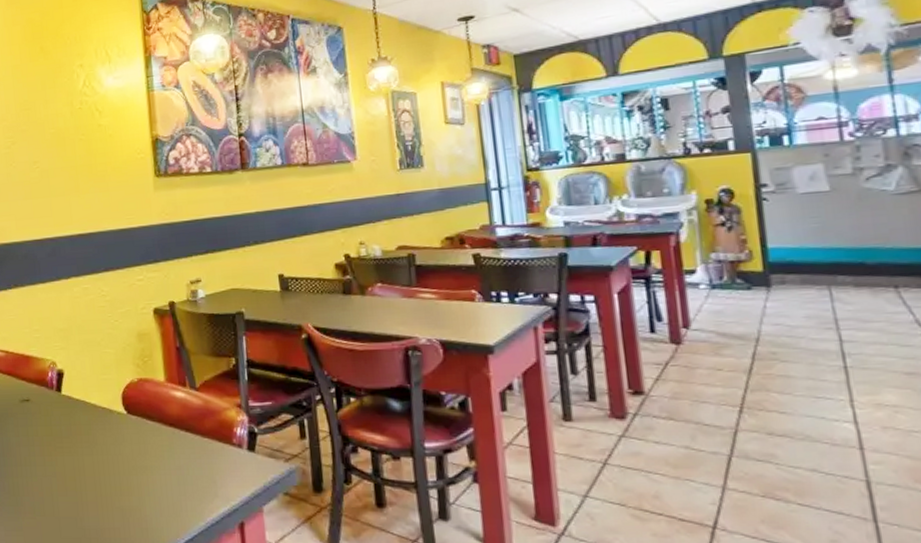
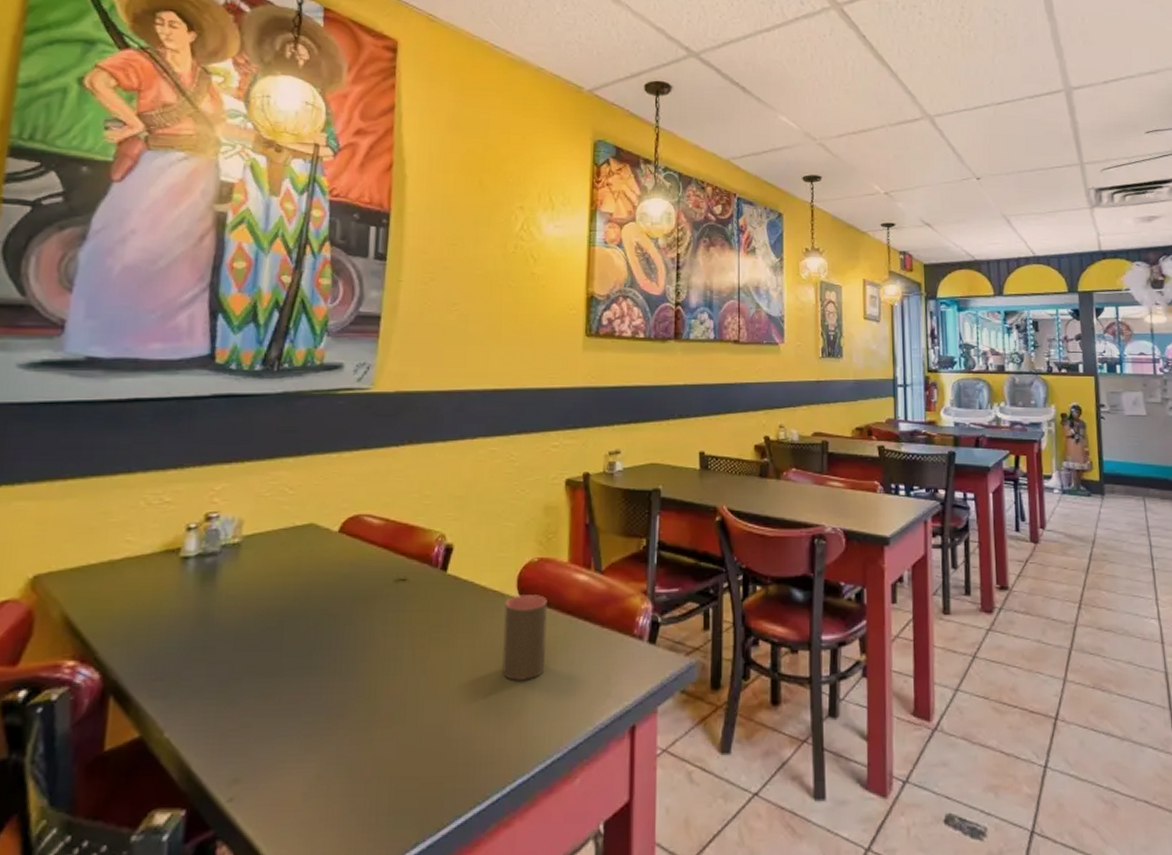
cup: none [114,410,156,484] -> present [502,595,547,682]

